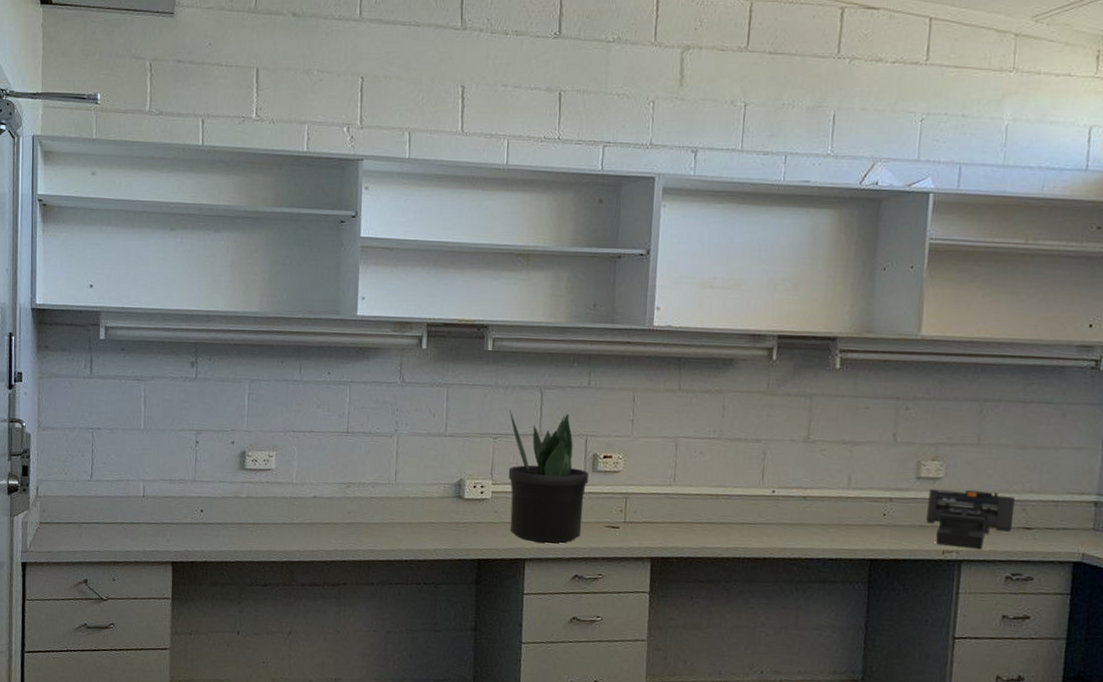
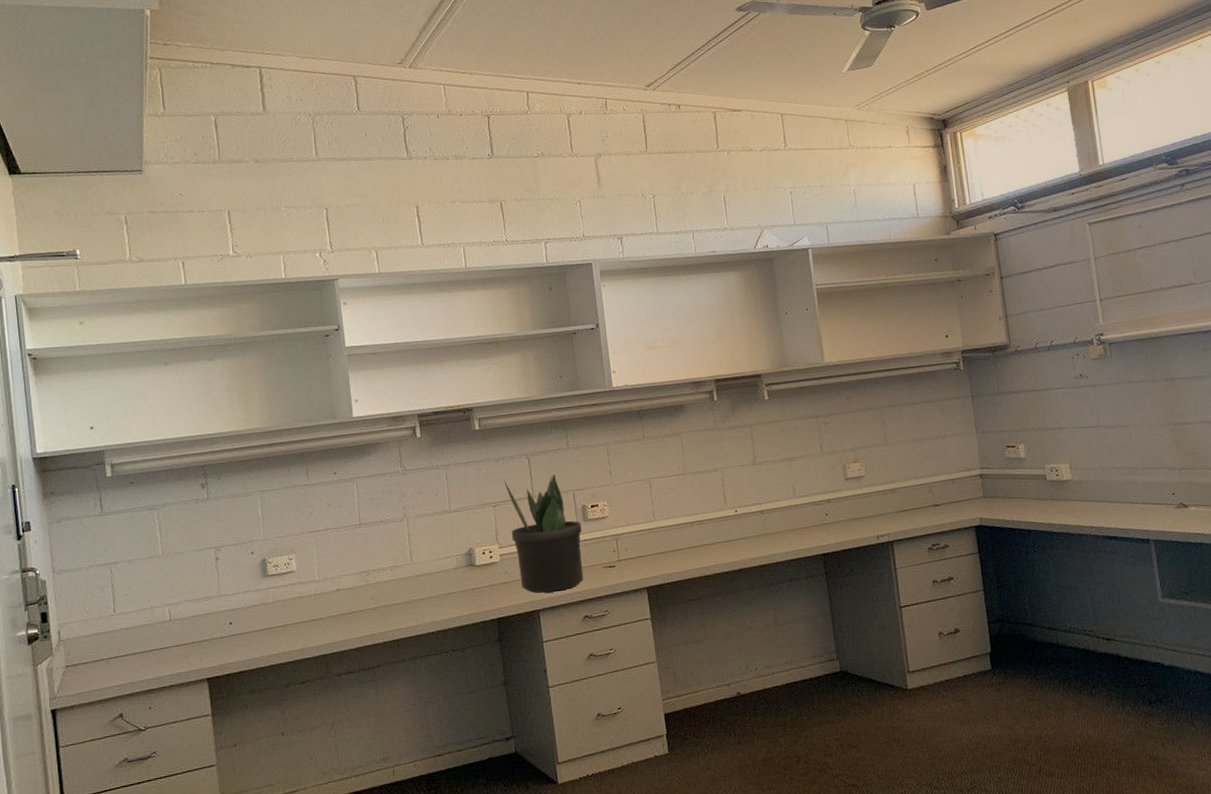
printer: present [926,489,1016,550] -> none [857,481,925,532]

